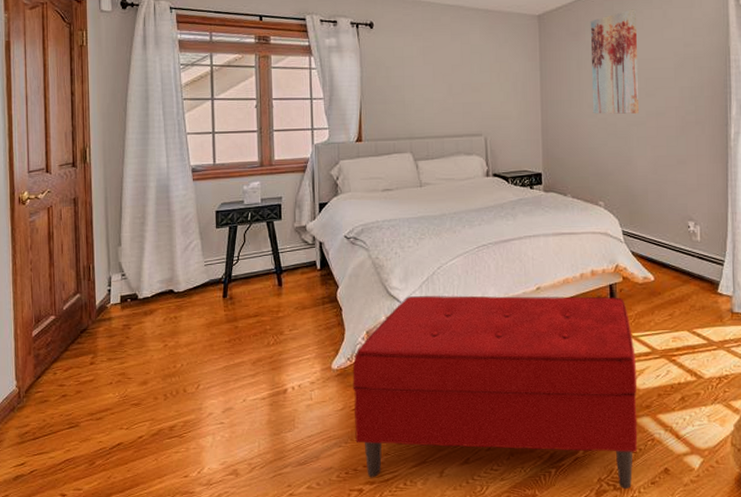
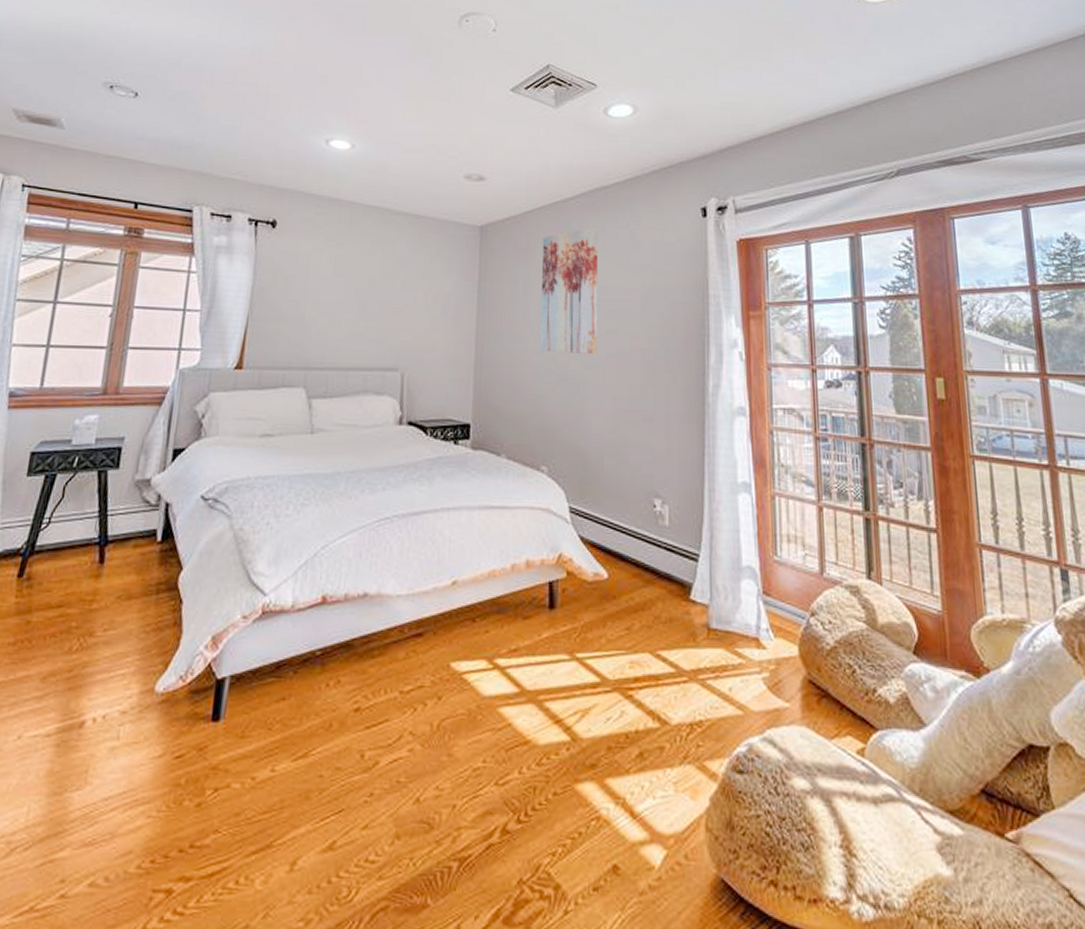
bench: present [352,295,638,490] -> none [173,586,580,899]

